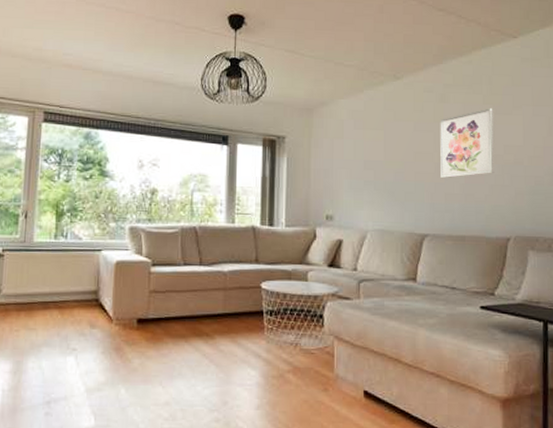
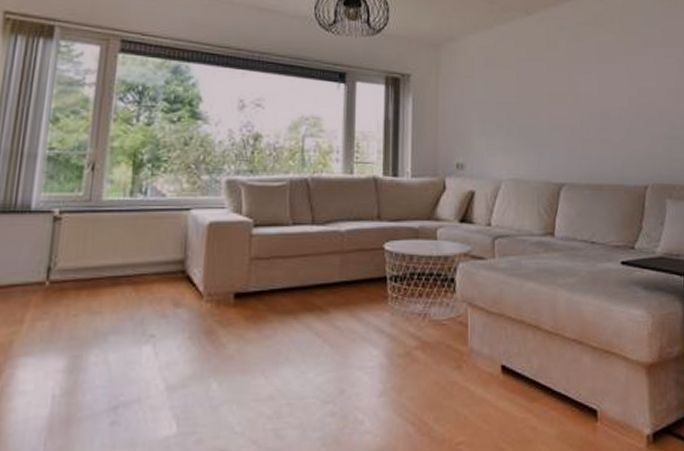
wall art: present [440,108,495,178] -> none [573,48,629,122]

